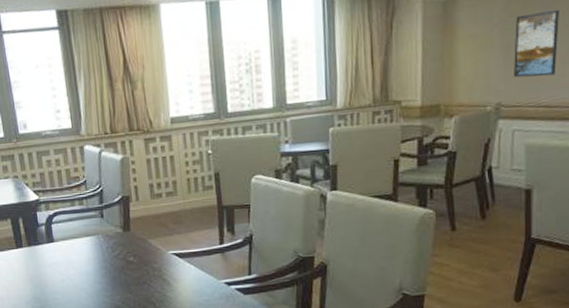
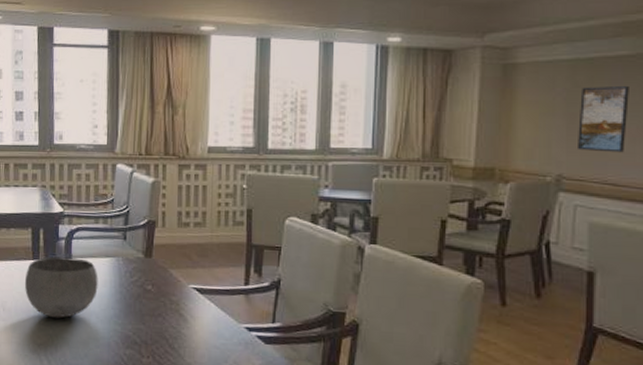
bowl: none [12,241,83,300] -> present [24,256,98,318]

